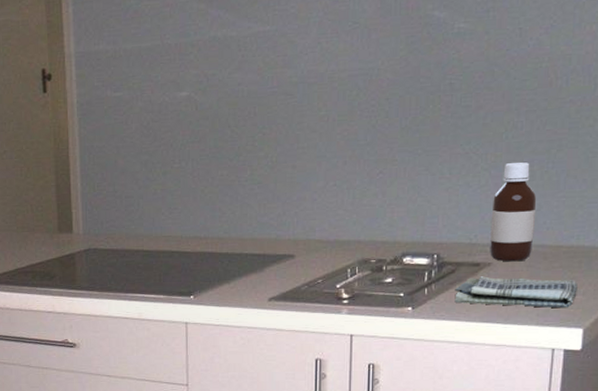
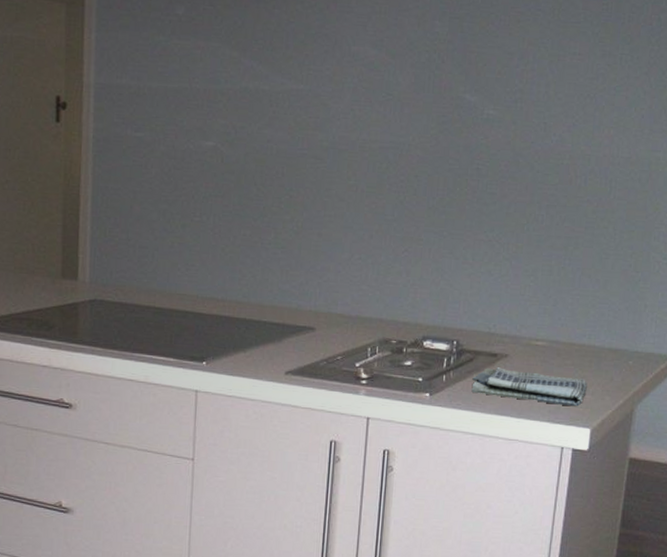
bottle: present [490,162,537,262] -> none [507,255,553,356]

